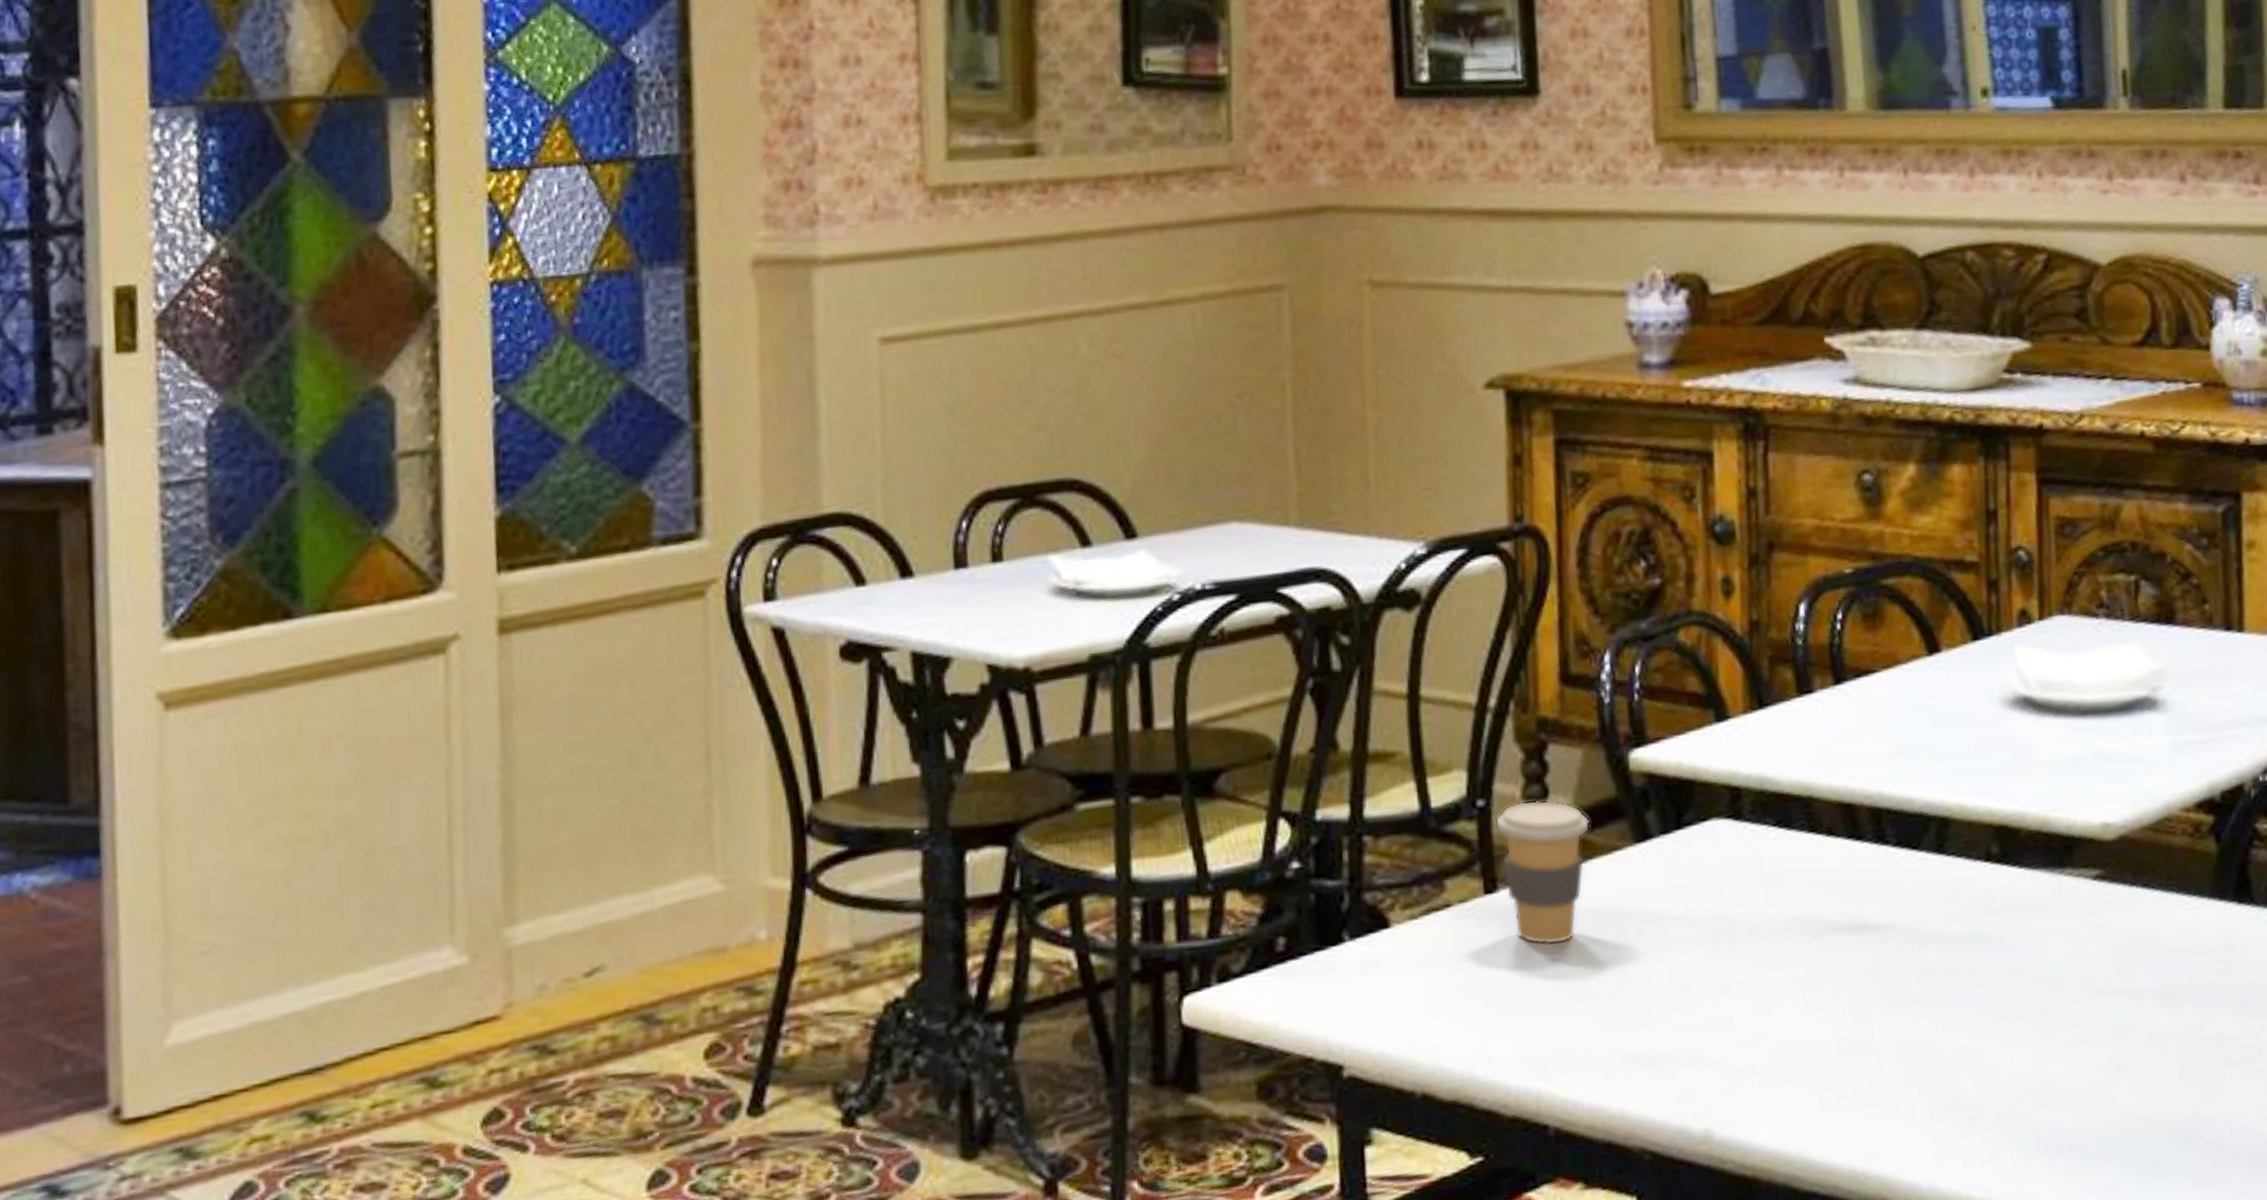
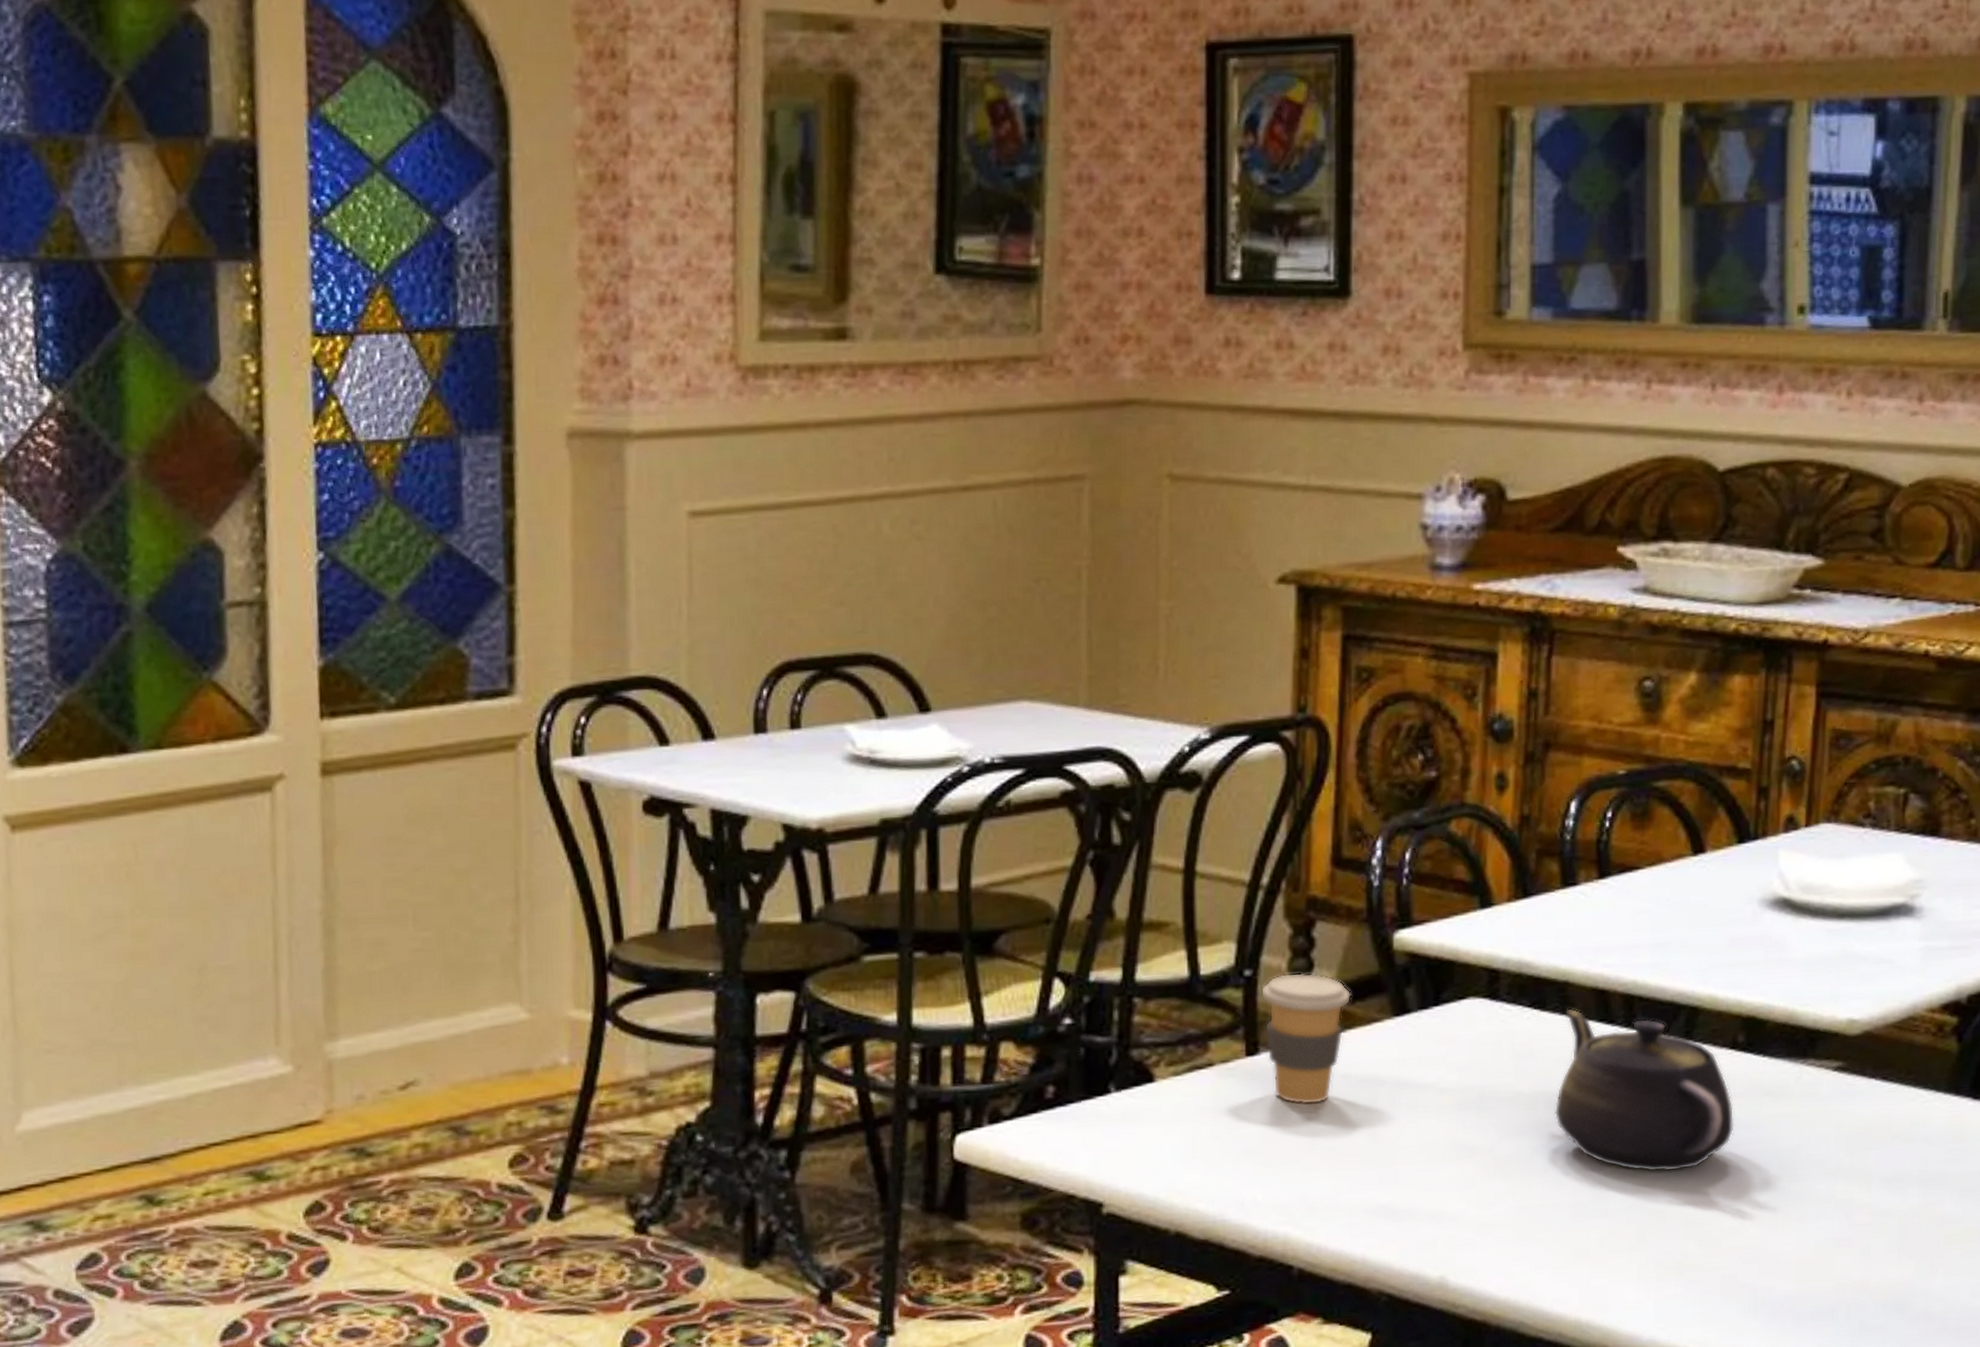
teapot: none [1809,825,1997,1001] -> present [1554,1008,1735,1173]

